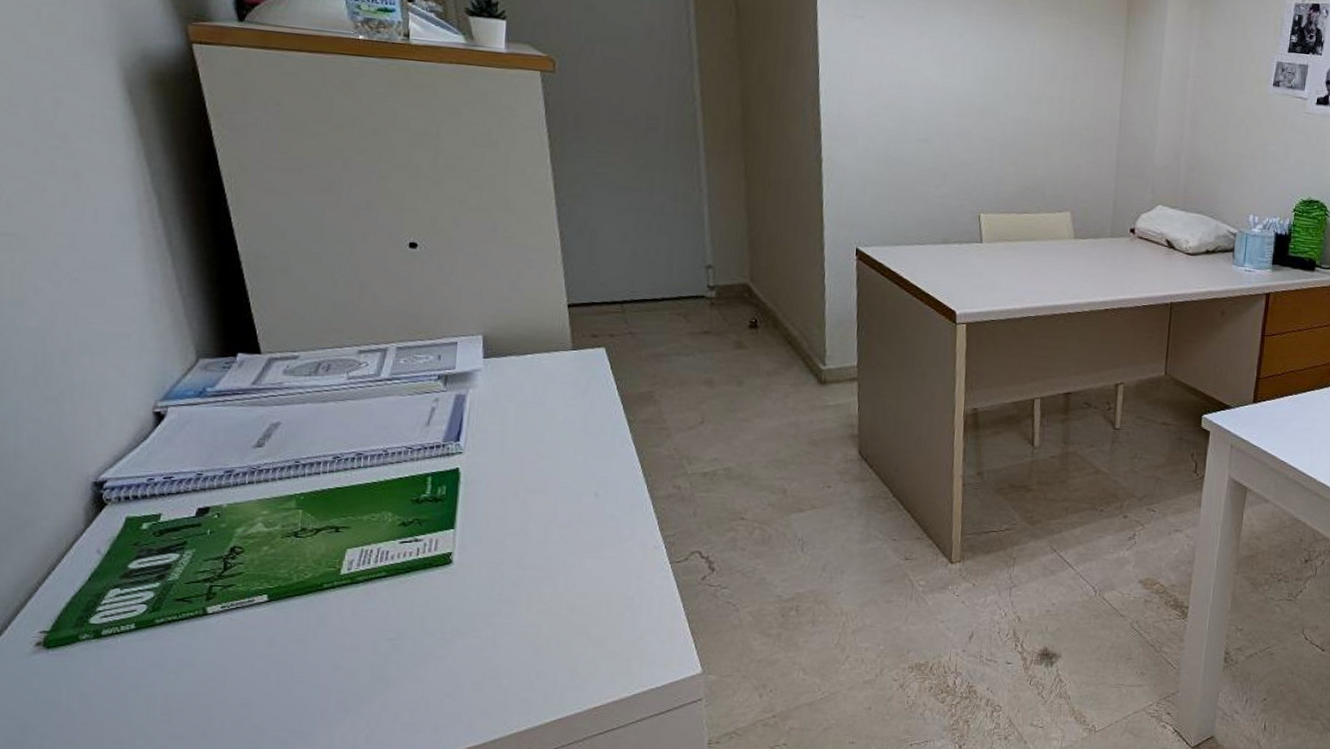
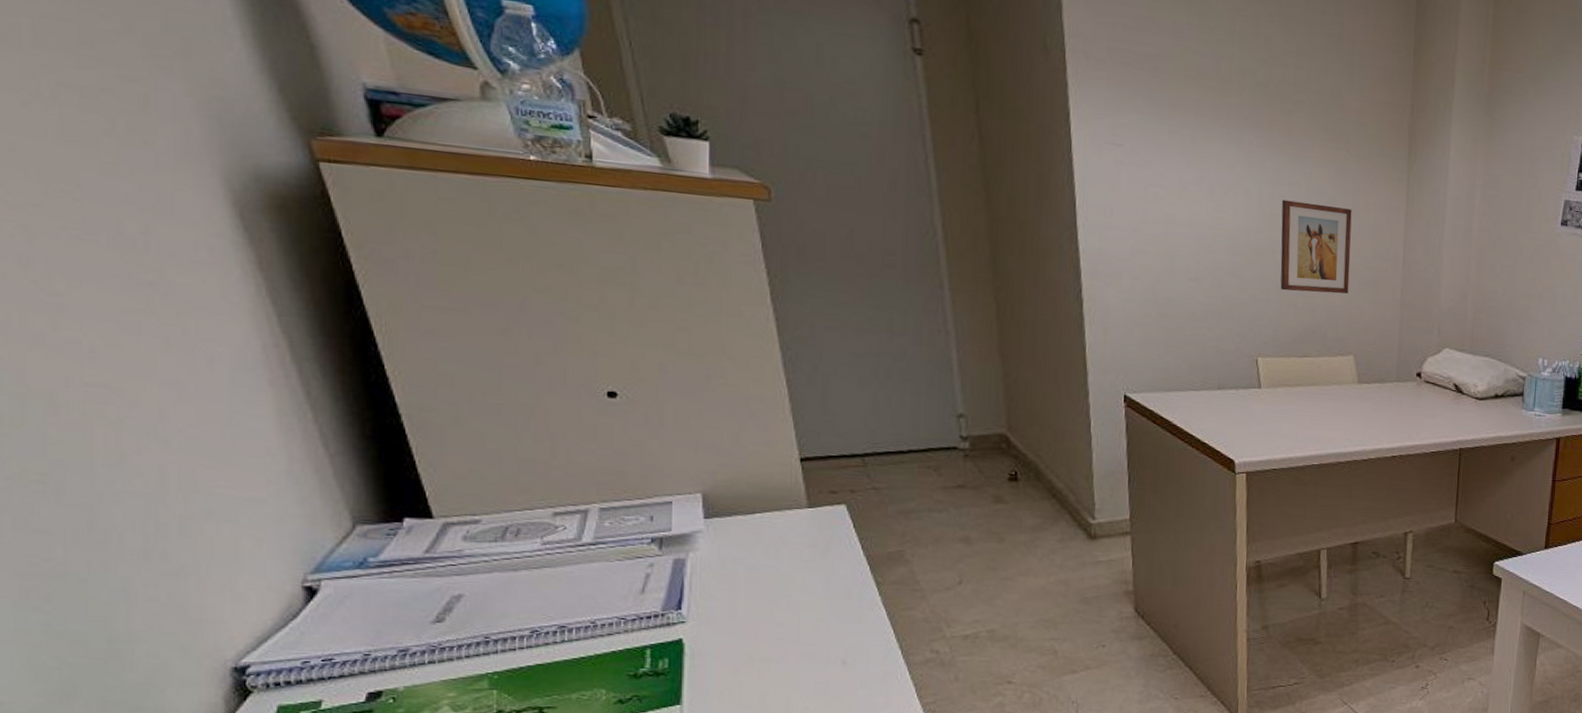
wall art: none [1003,65,1072,153] -> present [1280,199,1352,294]

